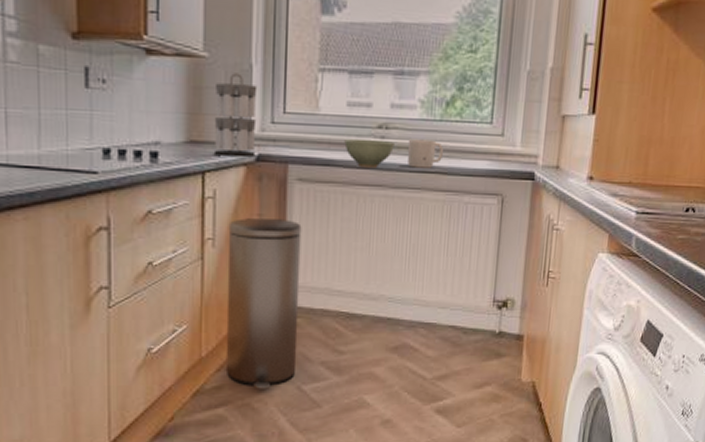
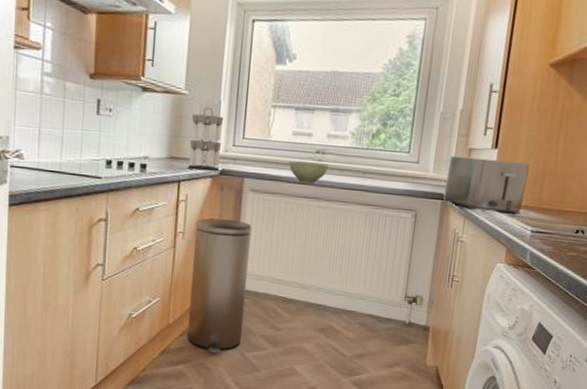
mug: present [407,139,444,168] -> none [339,162,369,187]
toaster: none [534,125,632,193] -> present [443,156,529,214]

